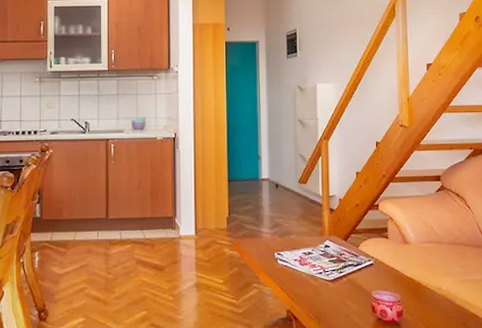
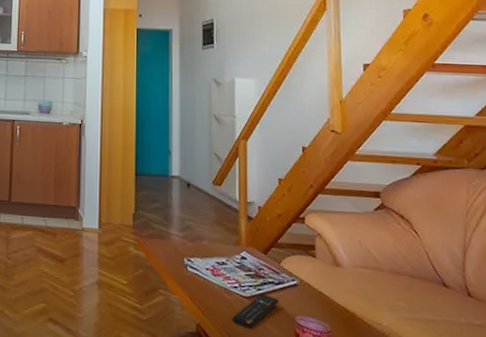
remote control: none [318,275,358,308] -> present [232,293,280,329]

